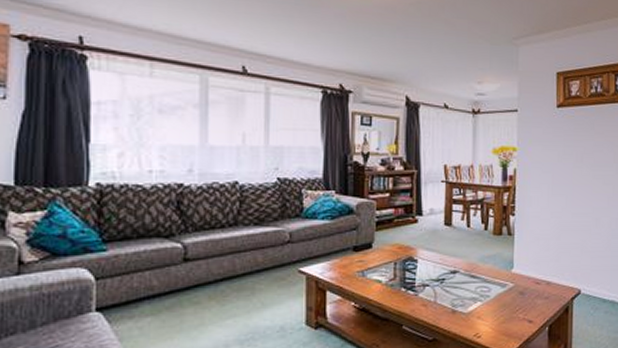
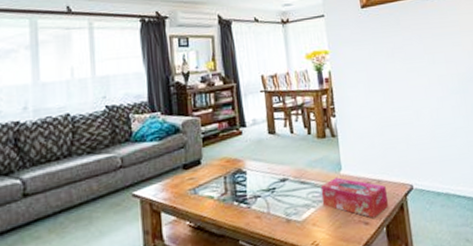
tissue box: none [489,275,555,317] -> present [320,177,389,218]

